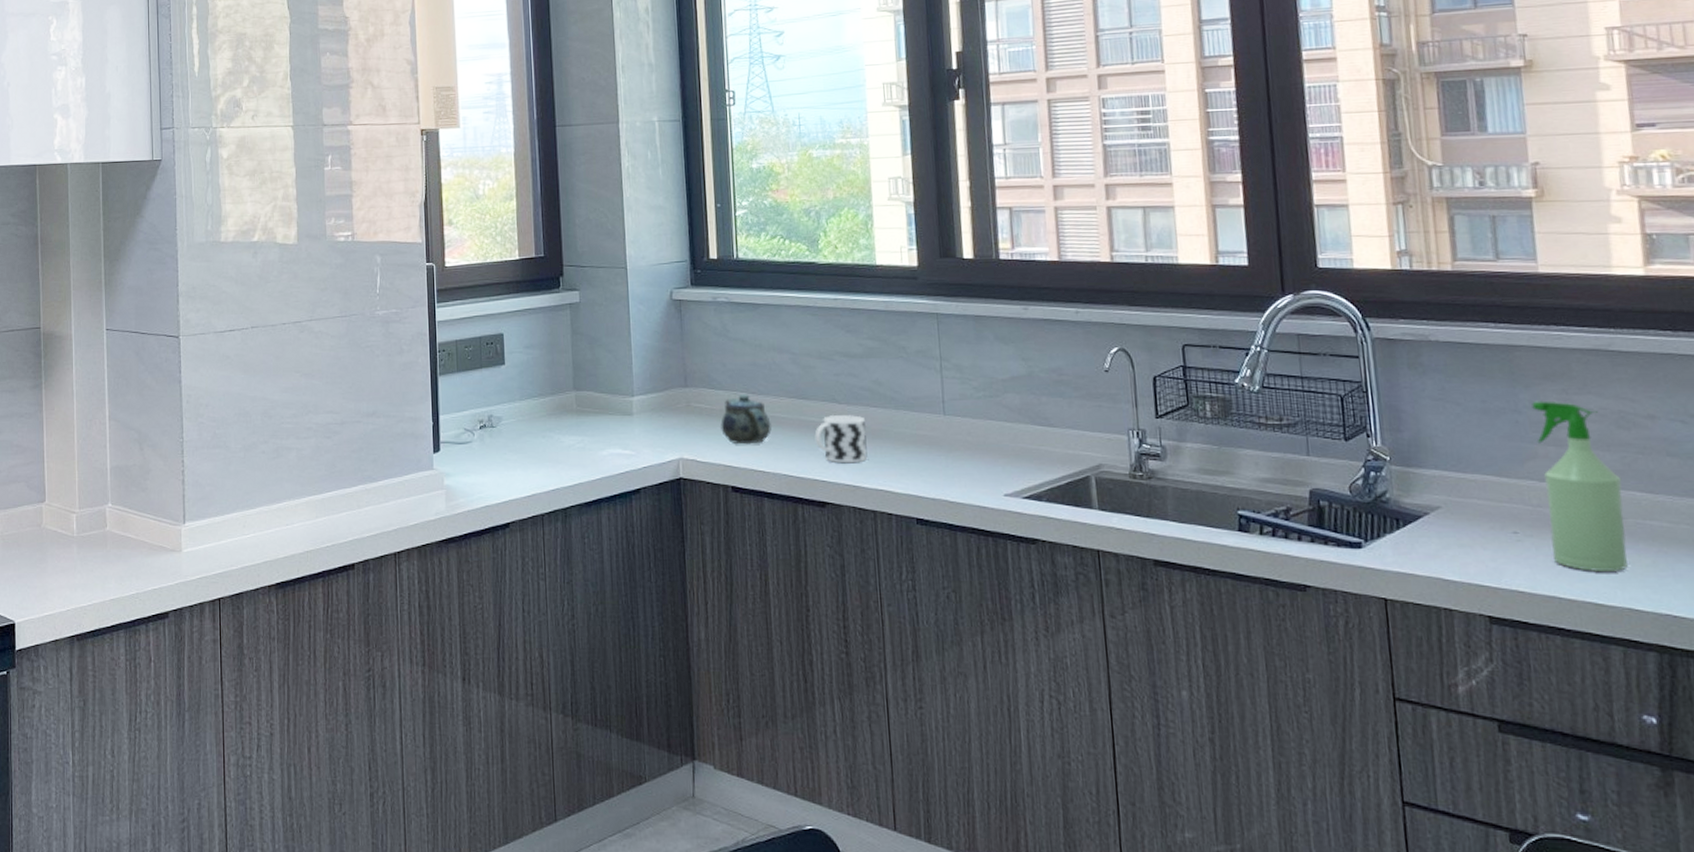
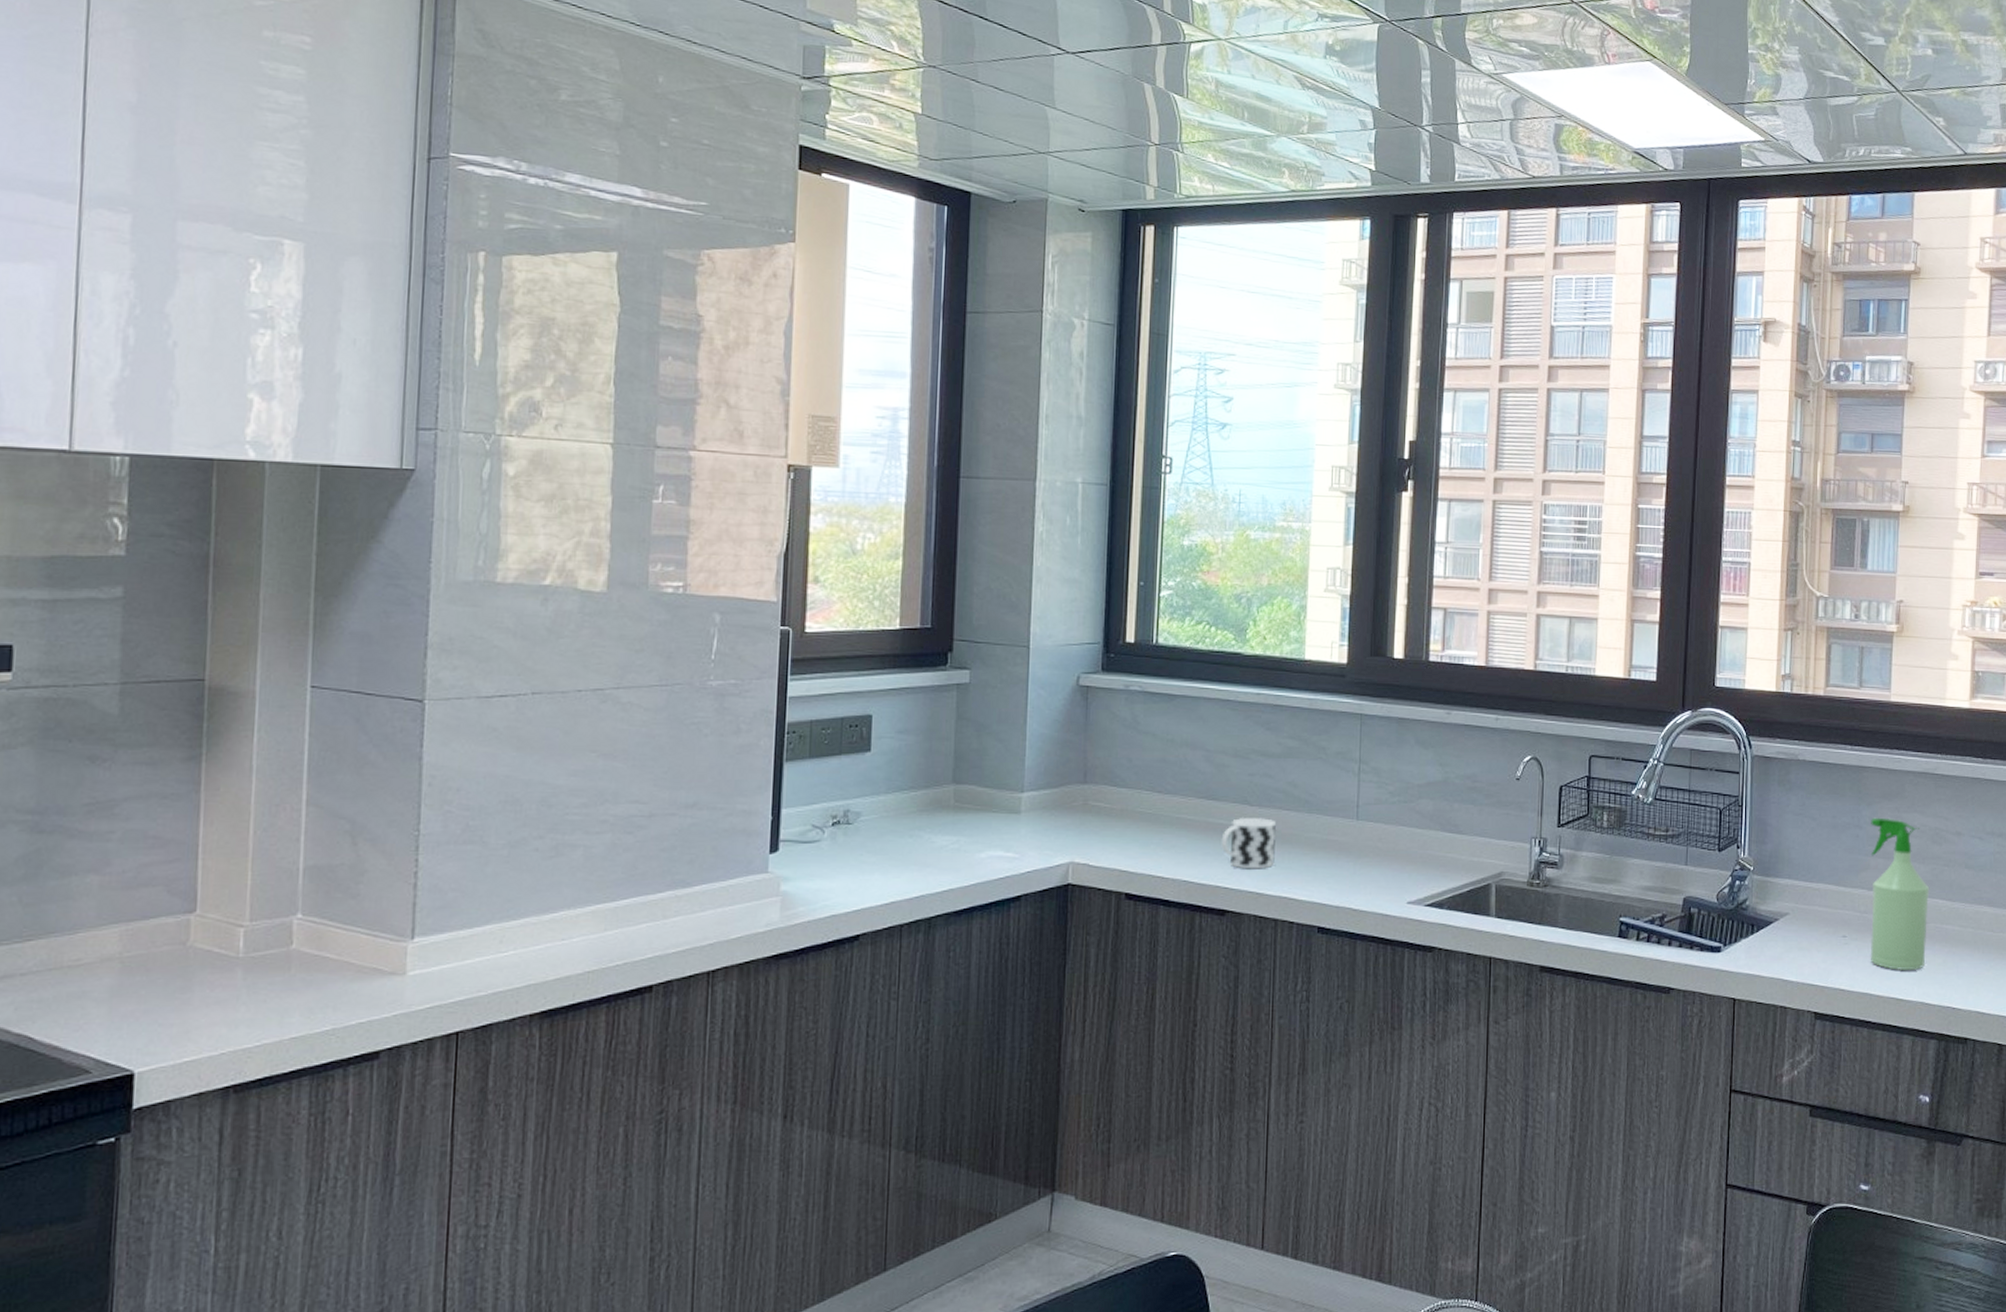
teapot: present [720,394,772,445] -> none [1120,793,1176,848]

